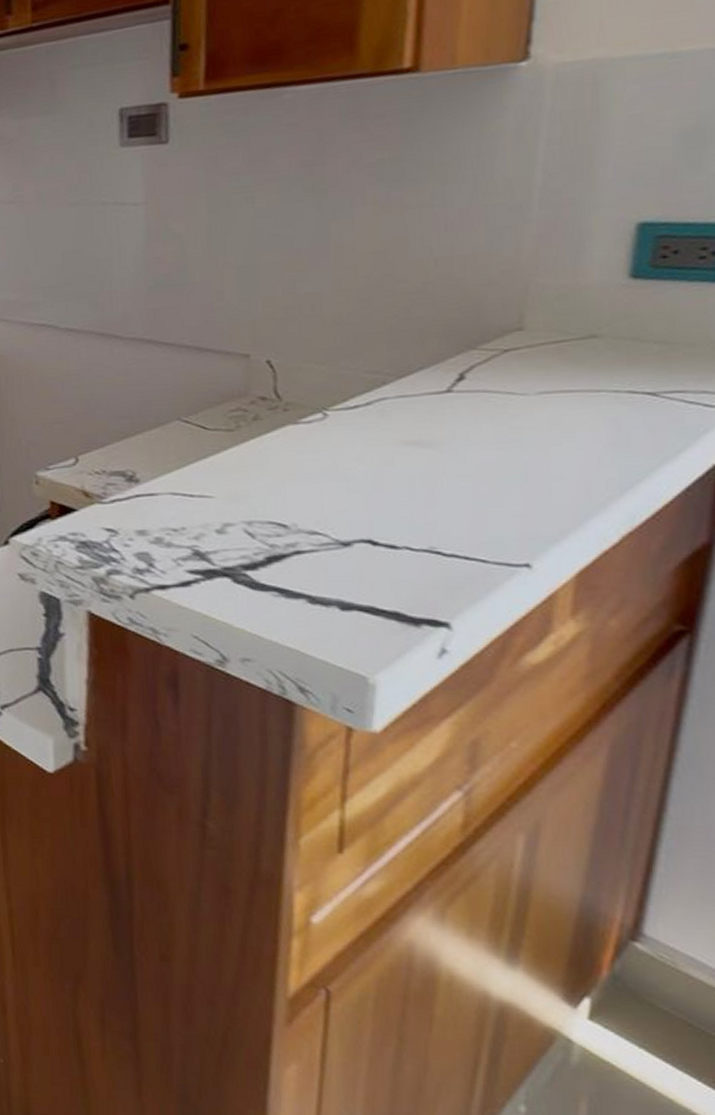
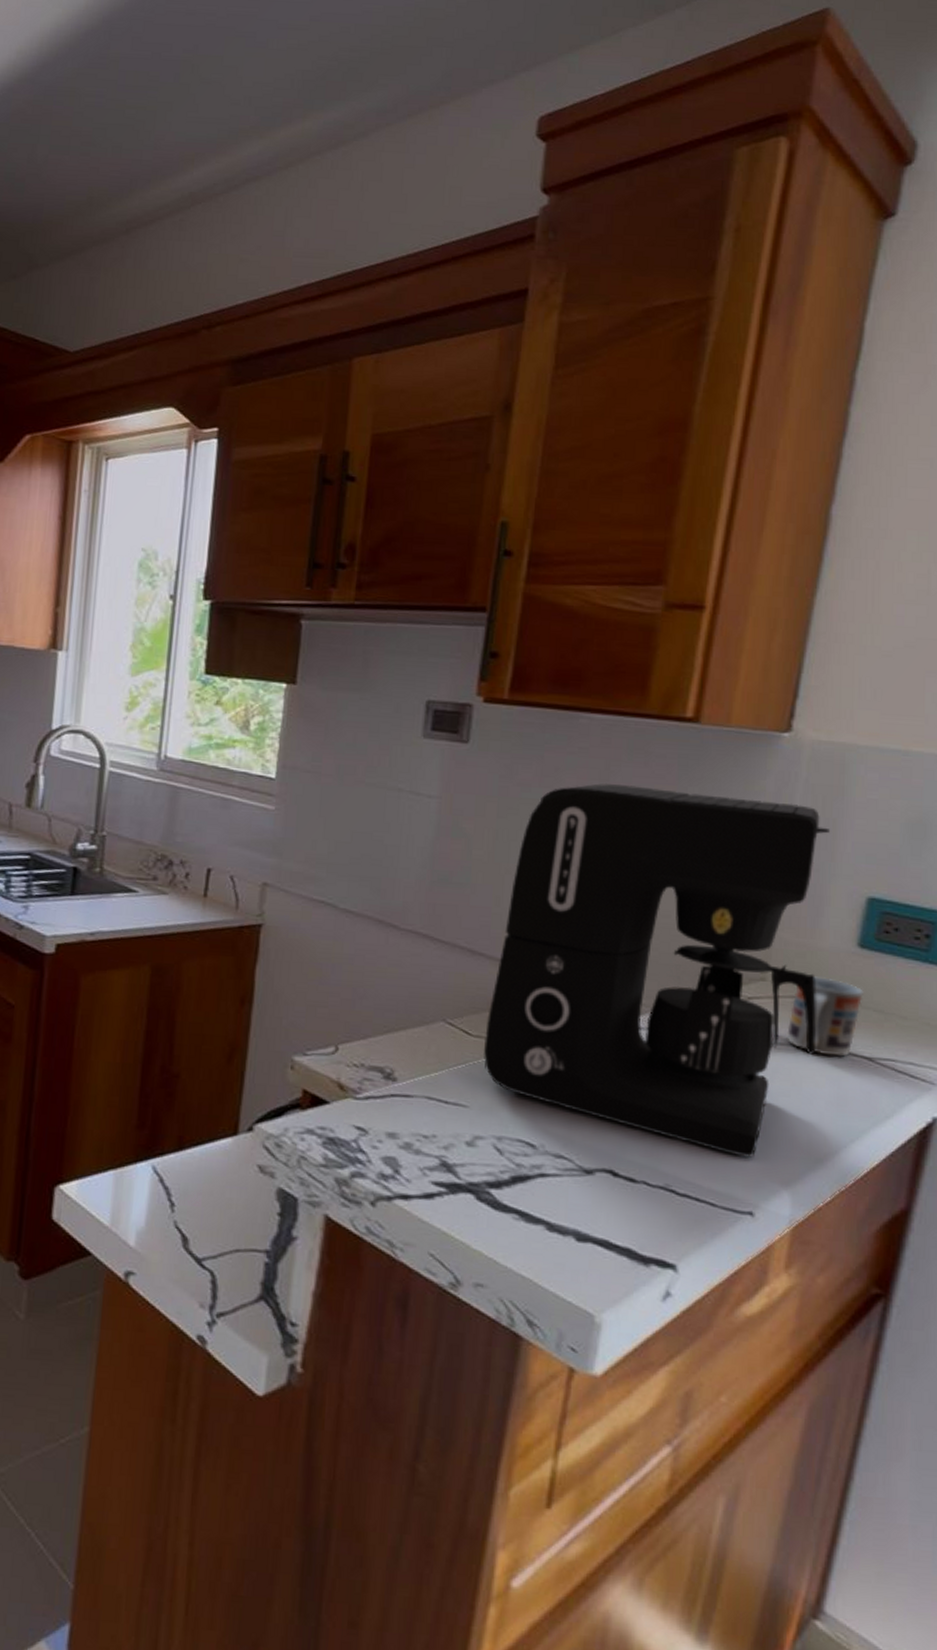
coffee maker: none [222,137,589,511] -> present [483,783,831,1158]
cup: none [552,315,642,398] -> present [786,976,865,1057]

